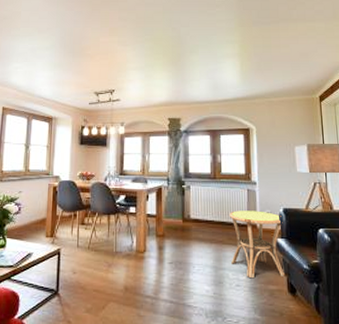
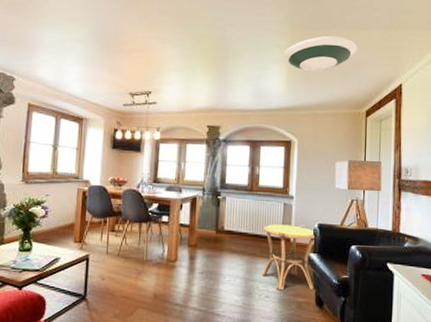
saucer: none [235,29,305,63] -> present [283,36,358,72]

